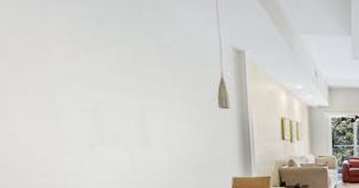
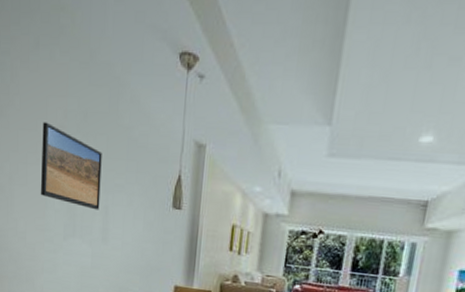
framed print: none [41,27,134,115] -> present [41,122,102,210]

